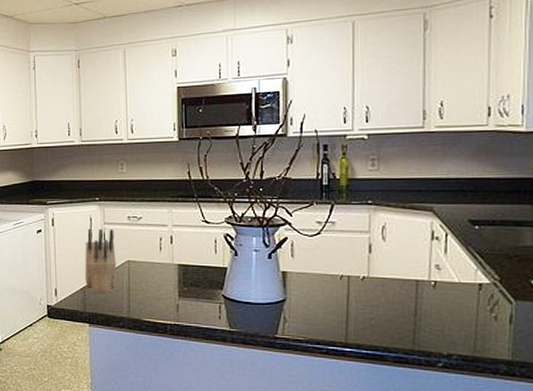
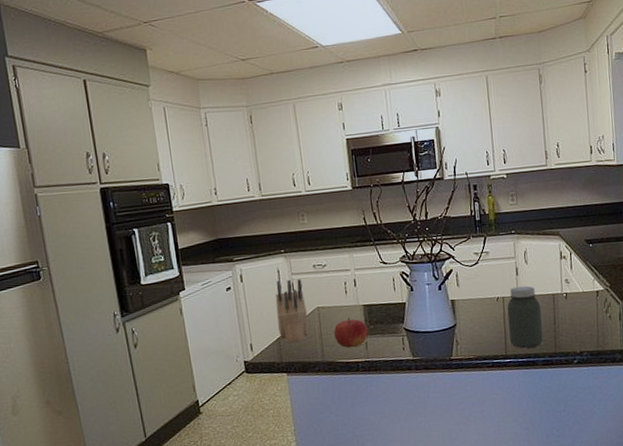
fruit: none [143,276,180,308] -> present [334,317,368,348]
jar: none [352,266,399,339] -> present [507,286,543,349]

